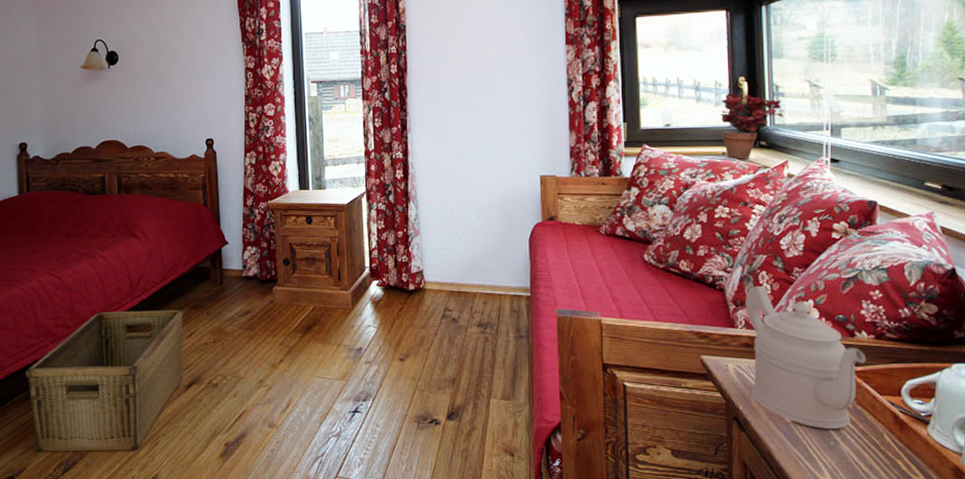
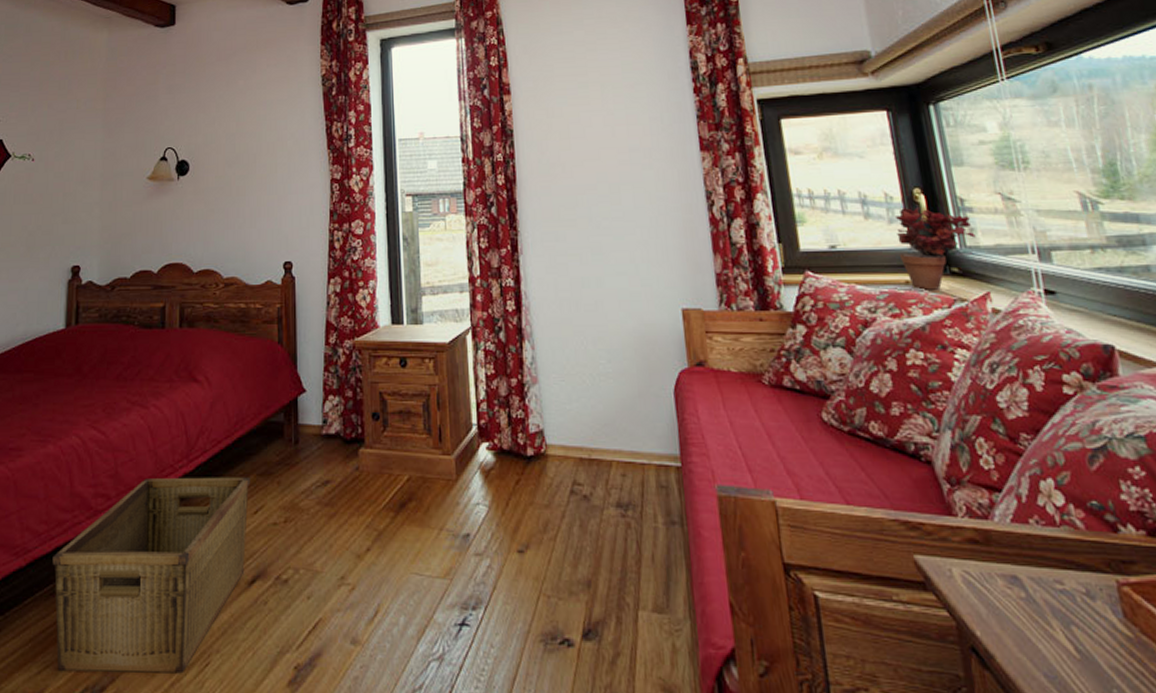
coffeepot: present [745,286,867,429] -> none [961,458,1141,670]

